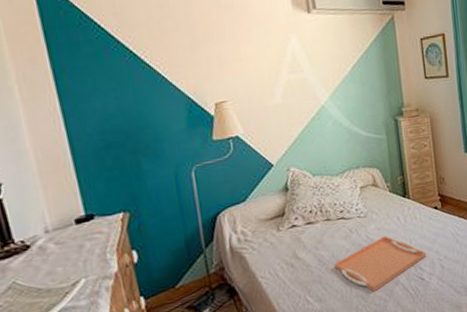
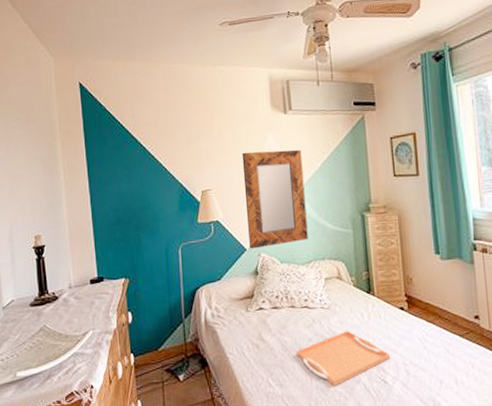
home mirror: none [261,53,341,164] -> present [242,150,308,249]

